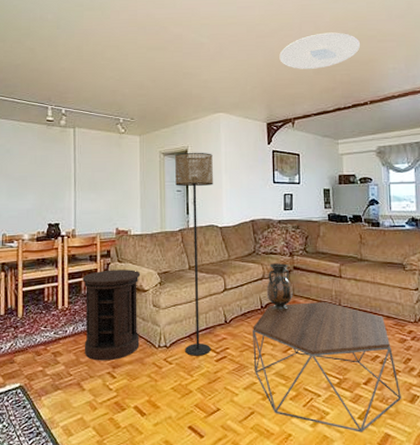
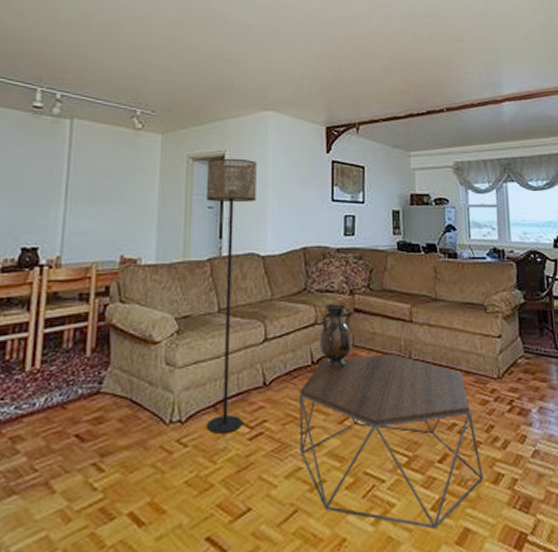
side table: present [82,269,141,361] -> none [60,313,151,447]
ceiling light: present [279,32,361,69] -> none [343,26,437,67]

